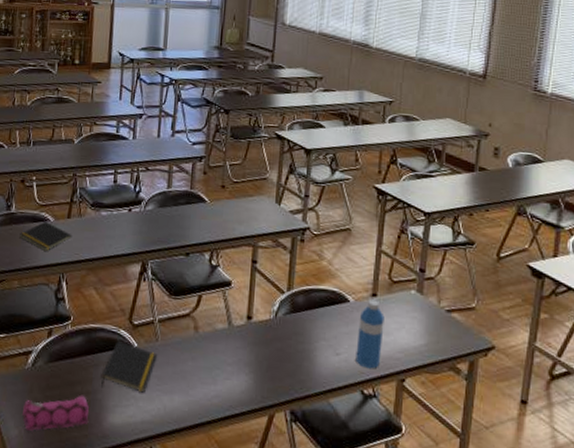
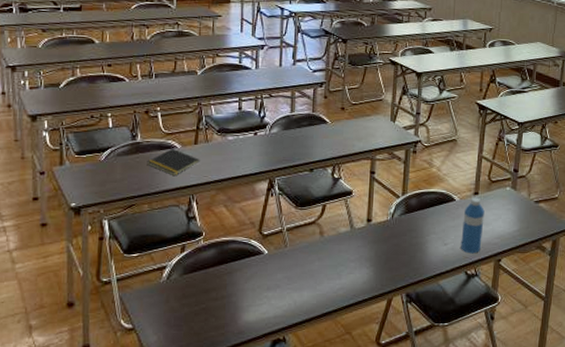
pencil case: present [21,395,89,431] -> none [159,299,225,335]
notepad: present [101,341,158,393] -> none [234,251,287,292]

